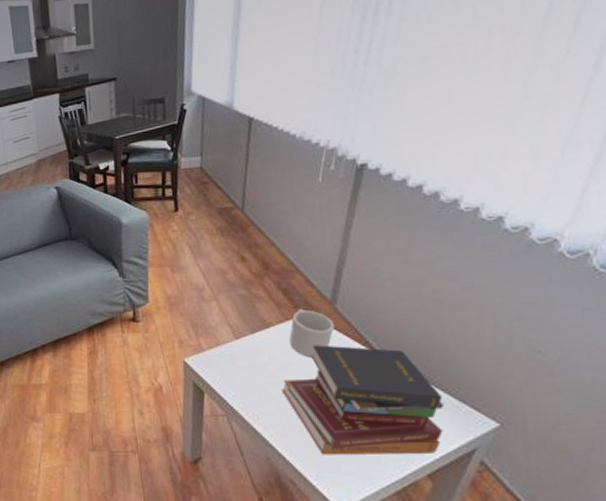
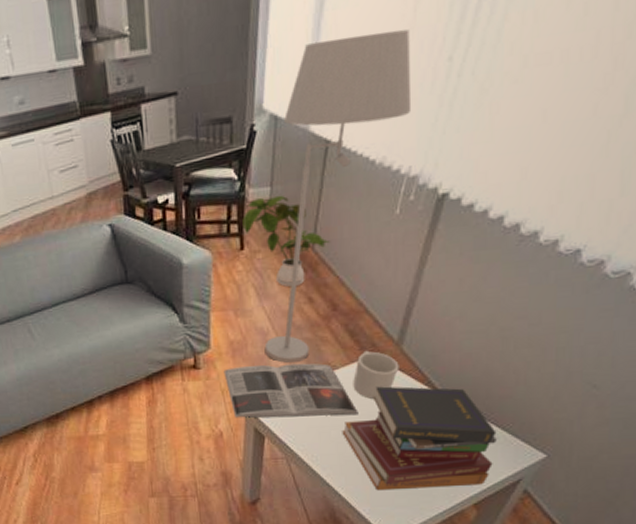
magazine: none [162,319,297,373] -> present [223,363,359,418]
house plant: none [176,163,258,247] -> present [242,195,330,288]
floor lamp: none [200,28,325,320] -> present [264,29,412,364]

